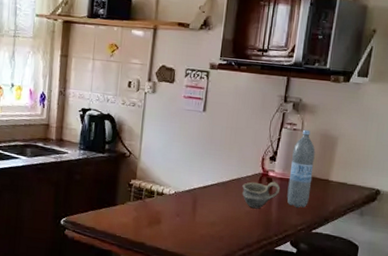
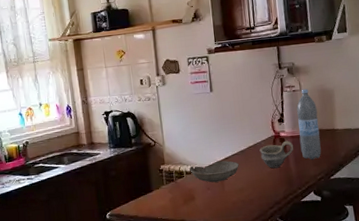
bowl: none [162,187,217,211] -> present [189,160,239,183]

